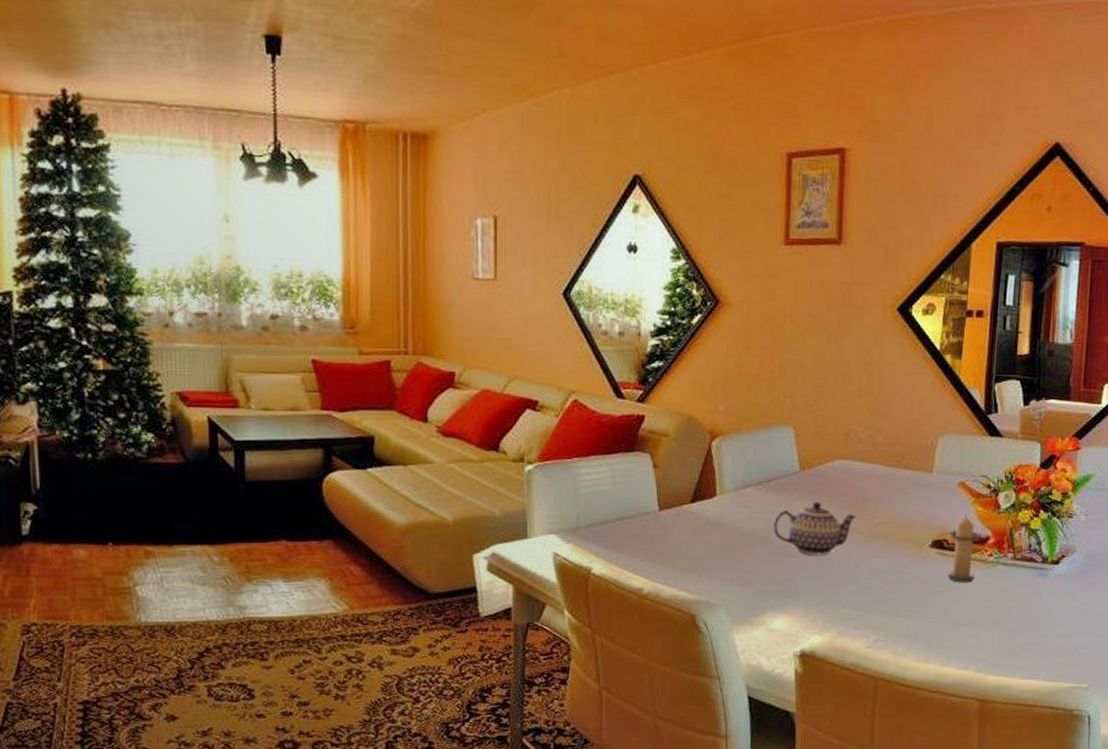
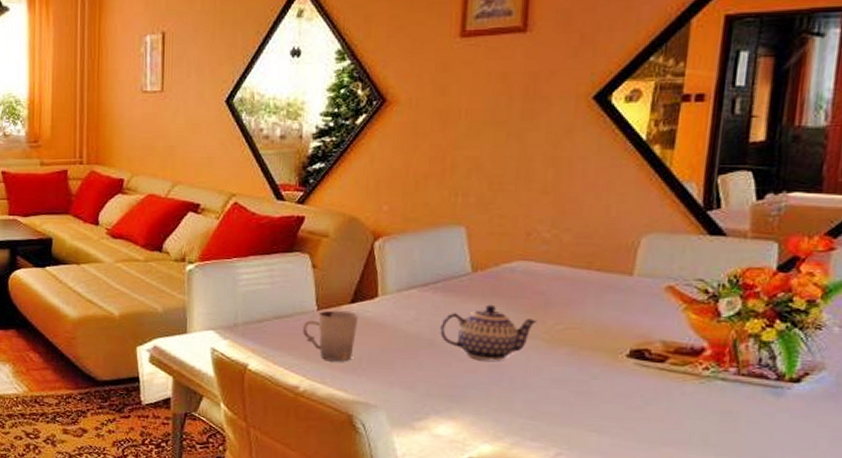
cup: none [644,510,699,561] -> present [302,310,359,361]
candle: present [948,513,980,583] -> none [649,321,693,399]

